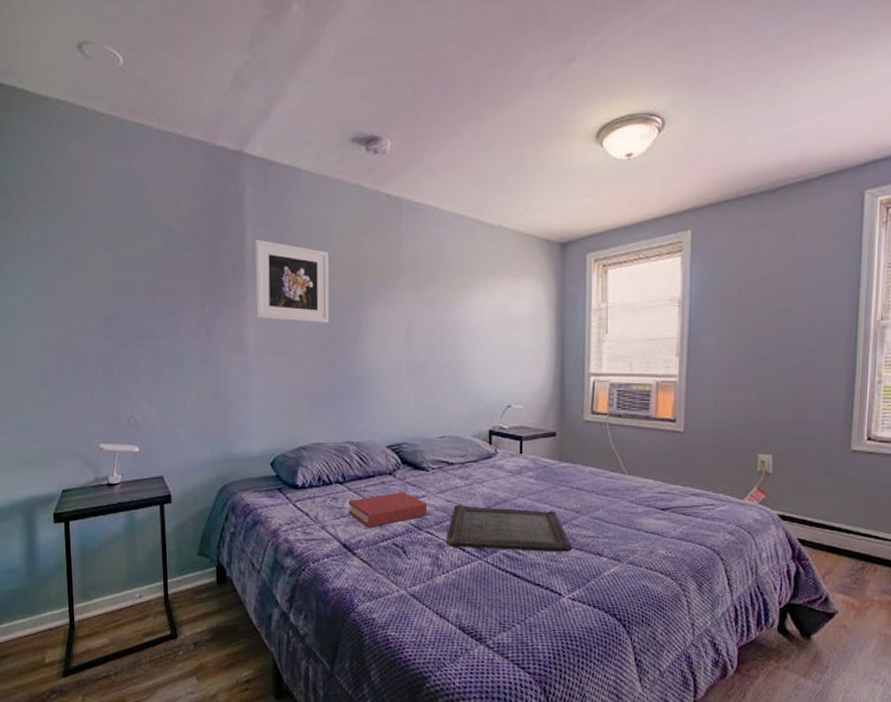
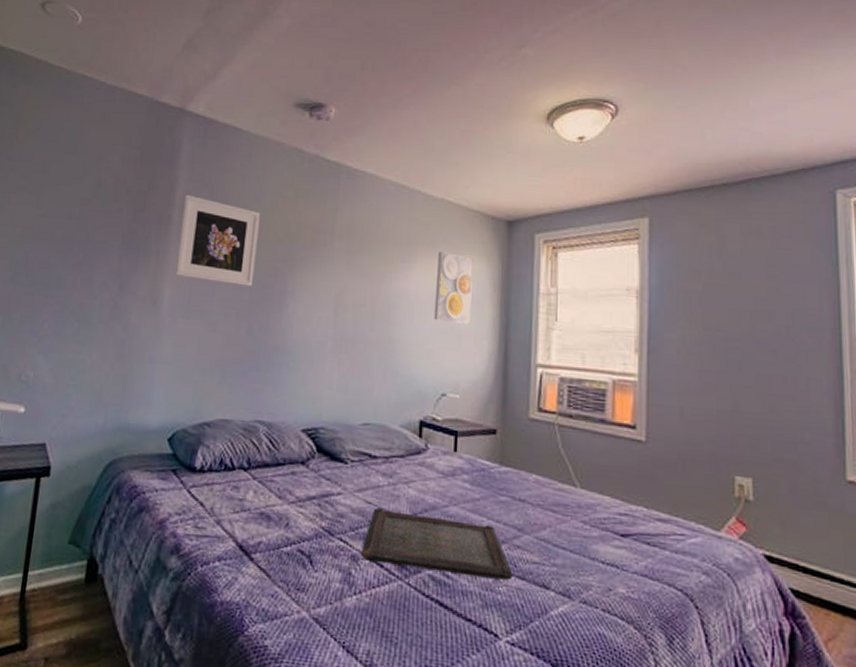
hardback book: present [348,492,426,528] -> none [250,485,342,528]
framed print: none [497,277,530,342] -> present [434,252,473,324]

